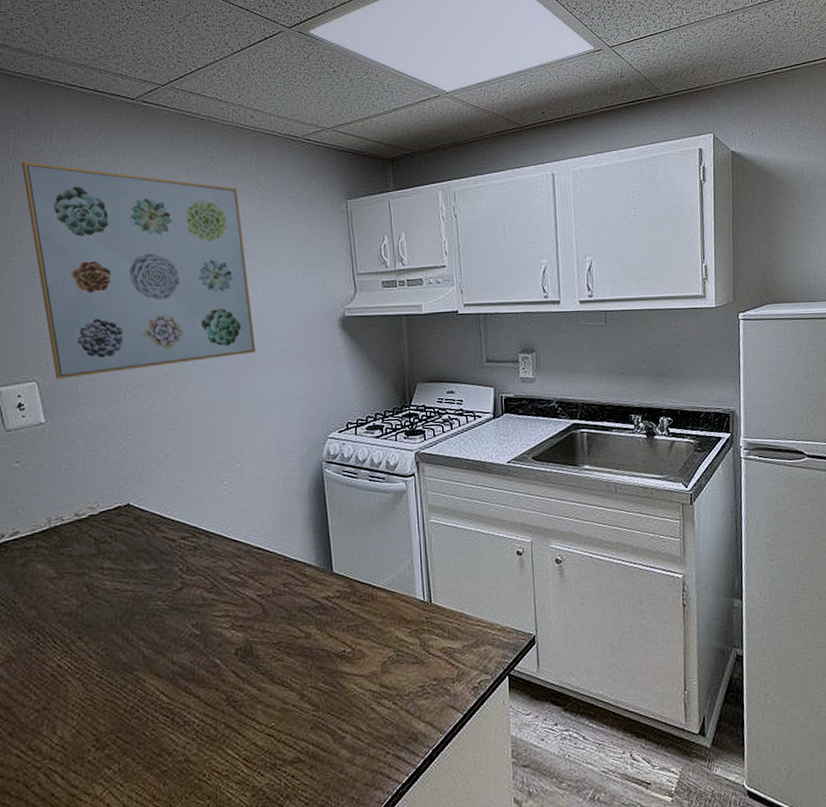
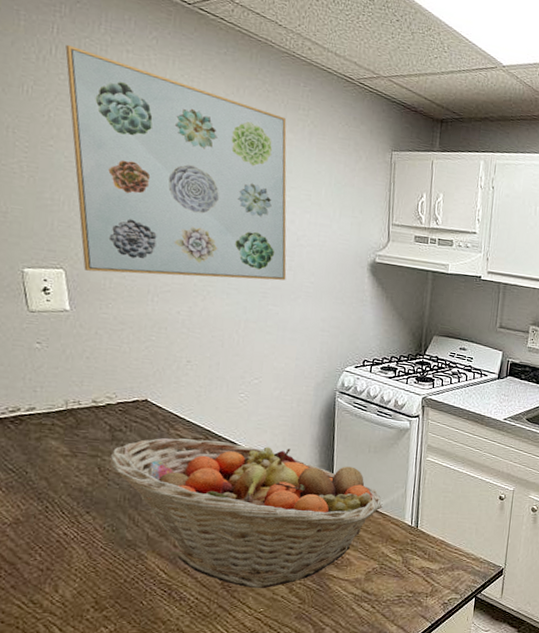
fruit basket: none [97,533,389,701] -> present [110,437,382,589]

